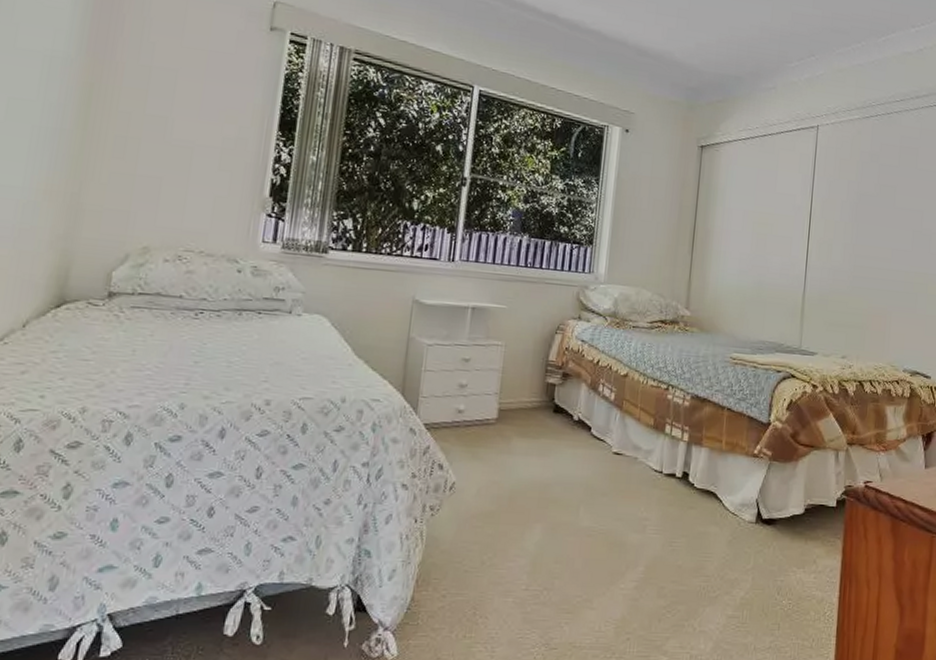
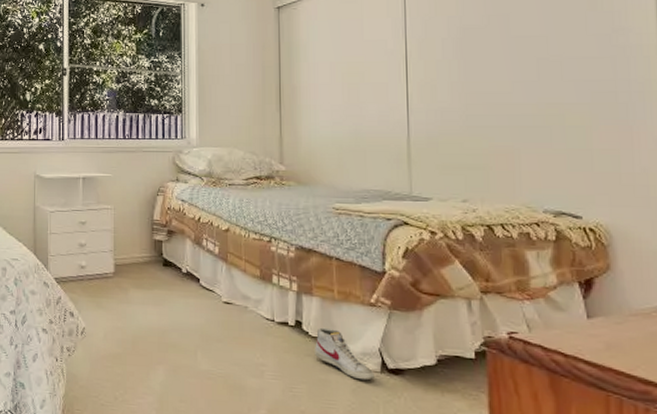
shoe: none [698,479,750,532] -> present [315,327,375,381]

